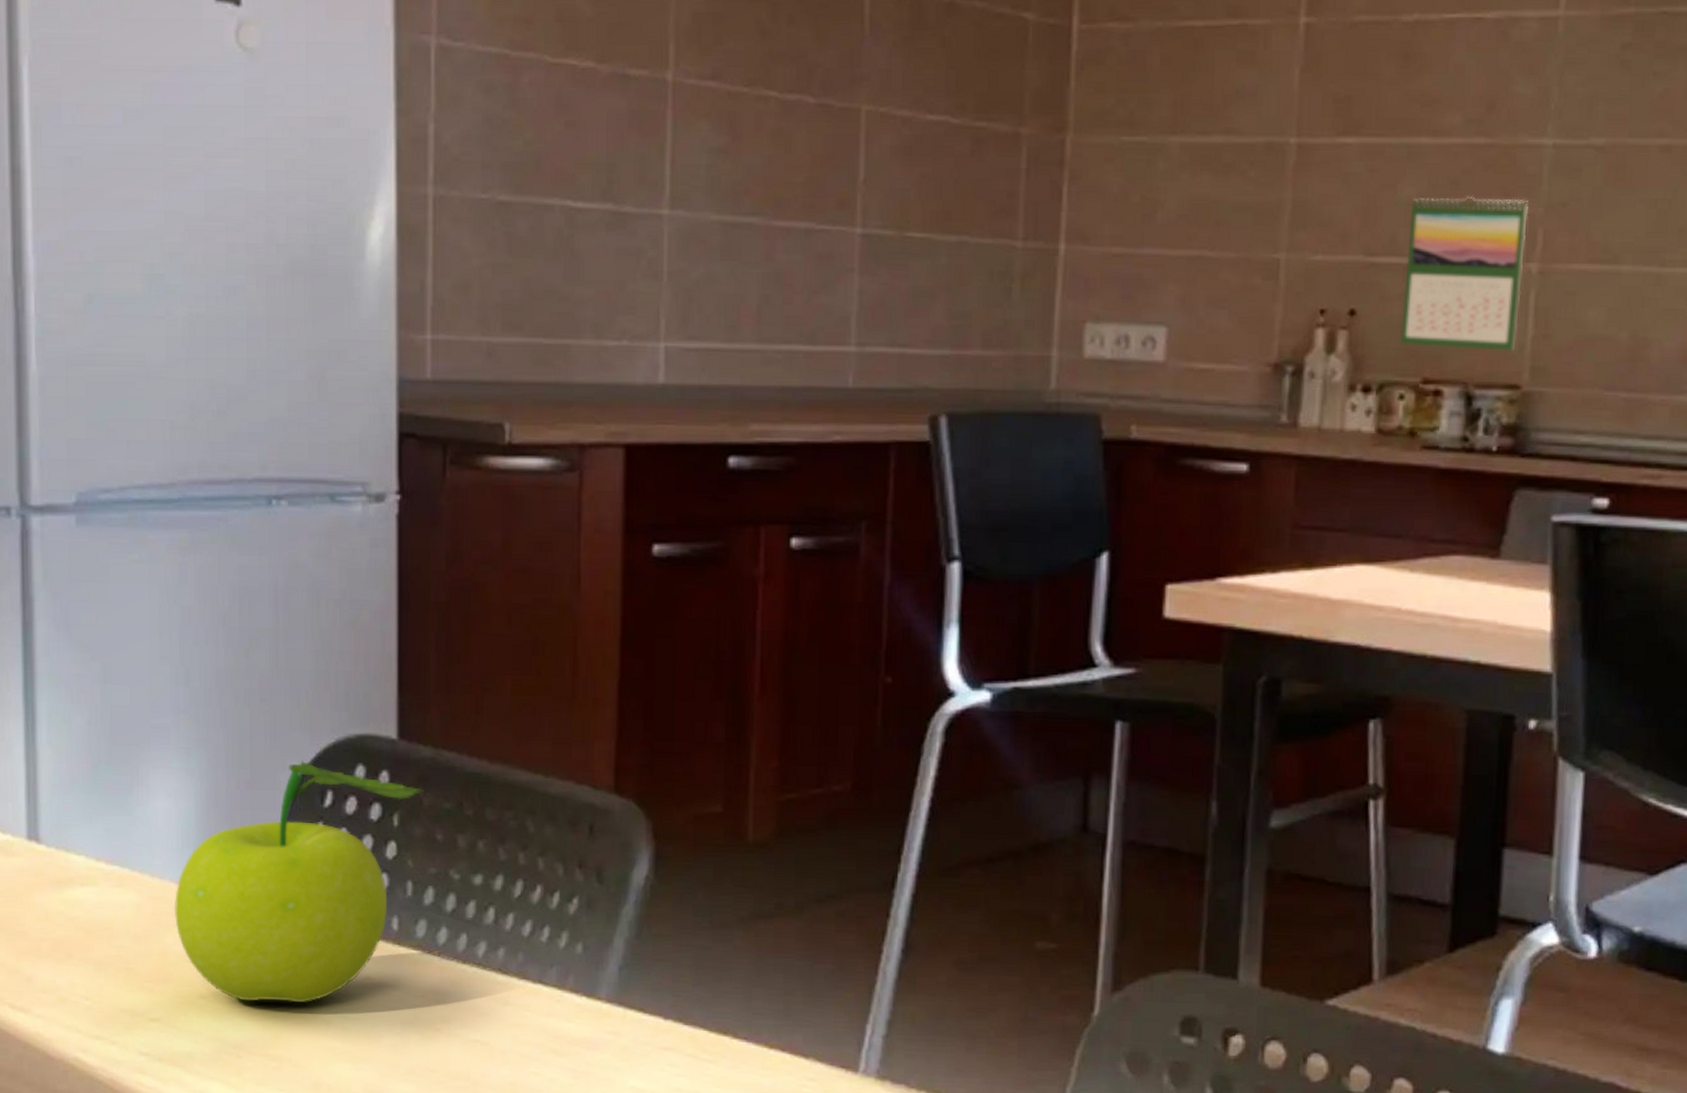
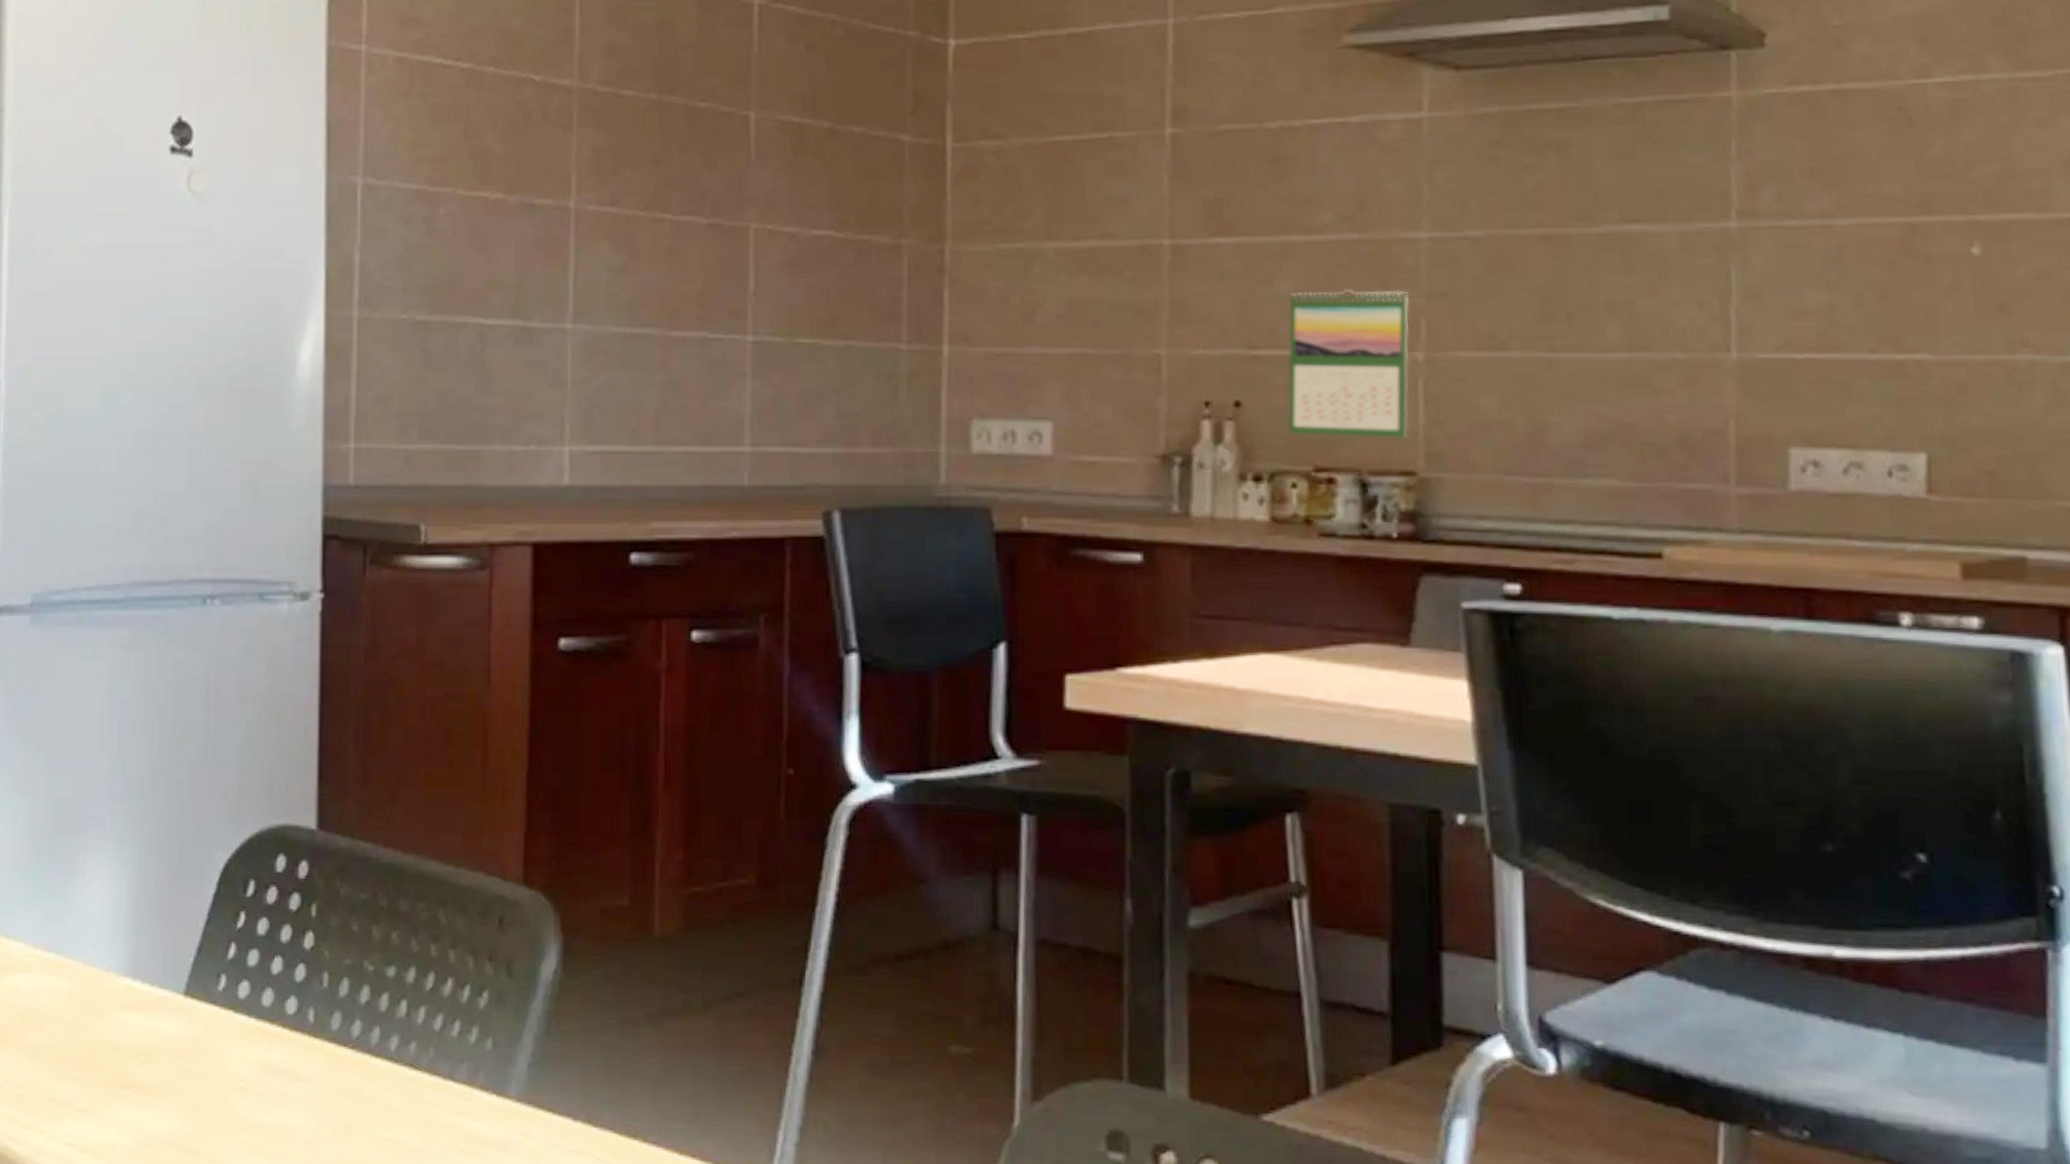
fruit: present [174,761,424,1003] -> none [103,851,341,1095]

